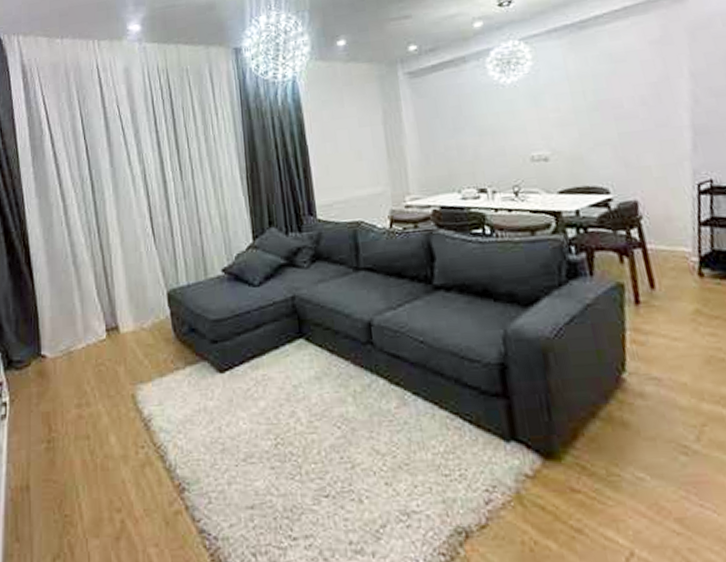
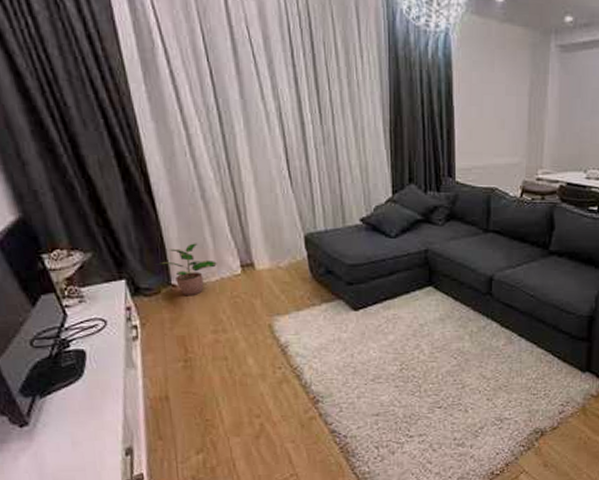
potted plant: none [28,309,84,367] -> present [155,243,217,296]

